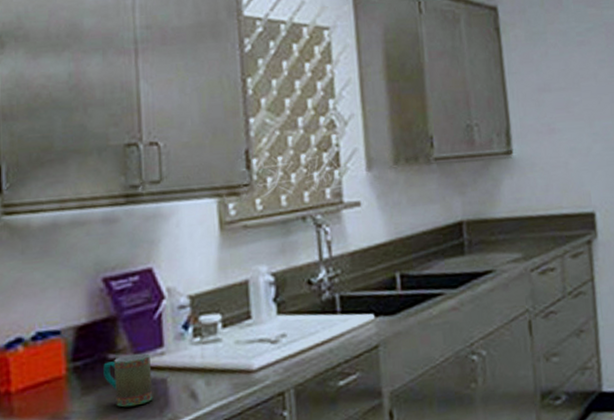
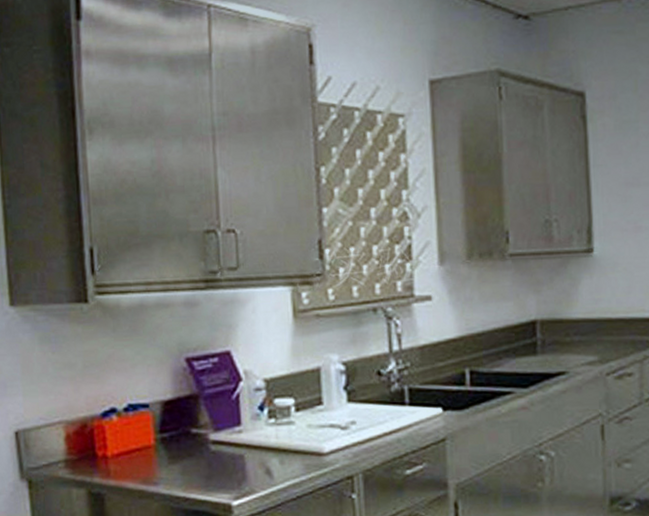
mug: present [103,353,153,408] -> none [187,429,232,478]

